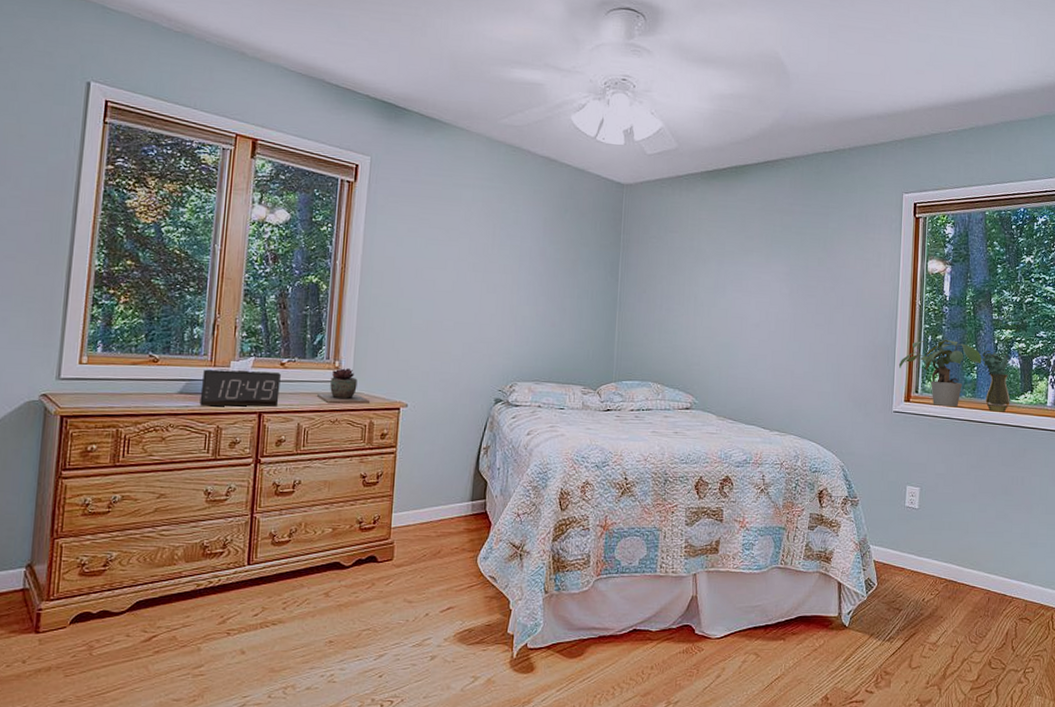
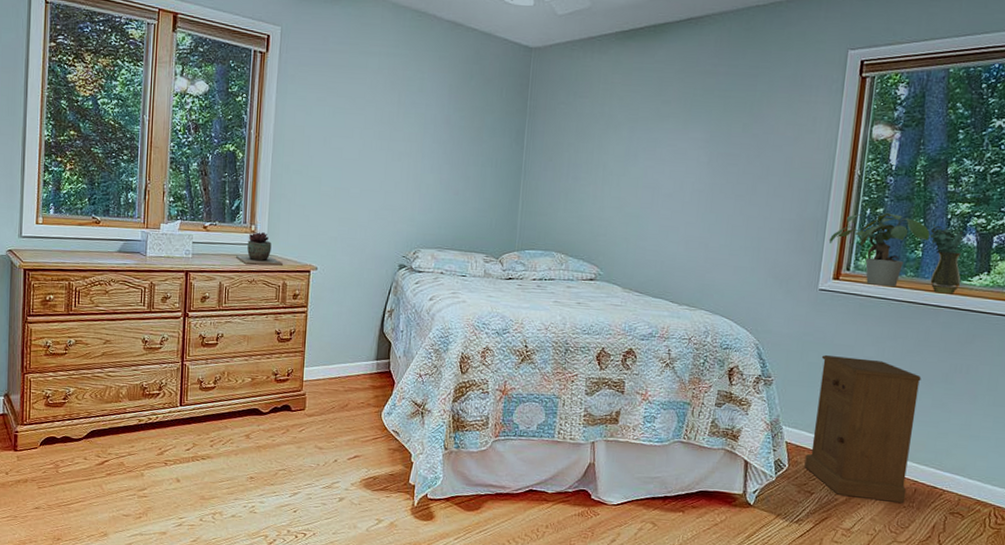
alarm clock: present [199,369,281,408] -> none [135,230,204,267]
nightstand: none [892,474,985,613] -> present [804,355,922,503]

